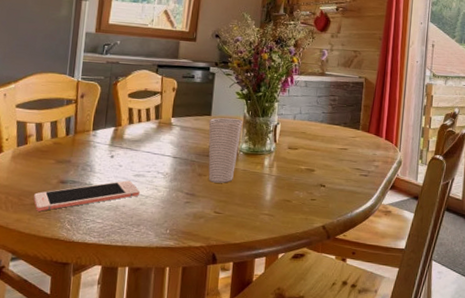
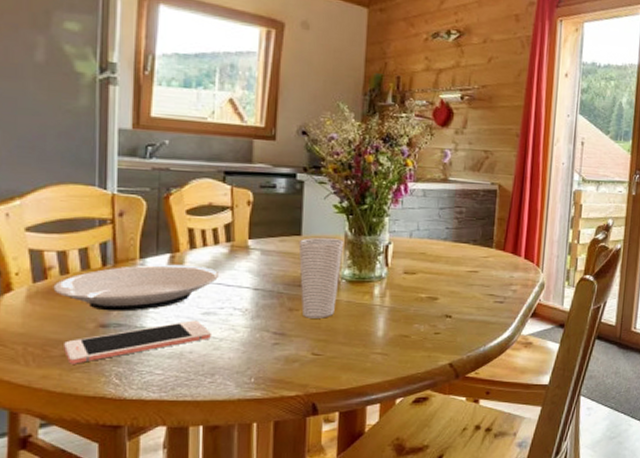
plate: none [30,135,149,172] -> present [53,264,220,312]

